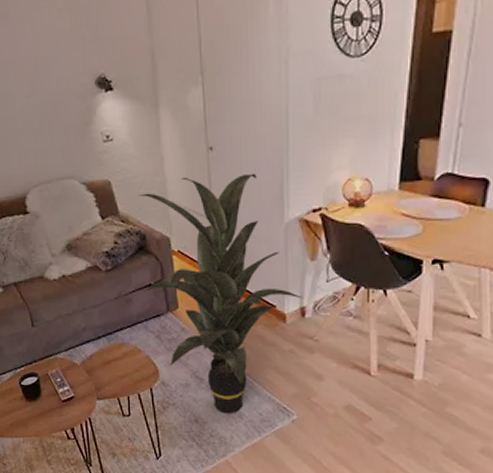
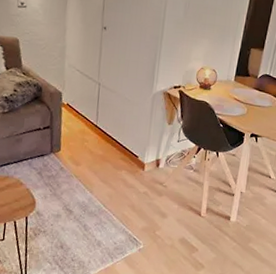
indoor plant: present [137,173,304,414] -> none [34,47,160,242]

